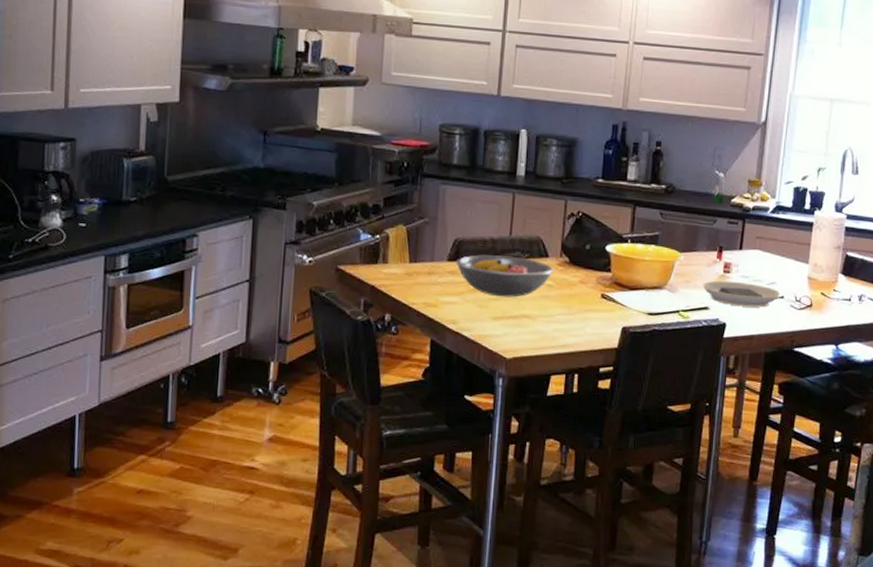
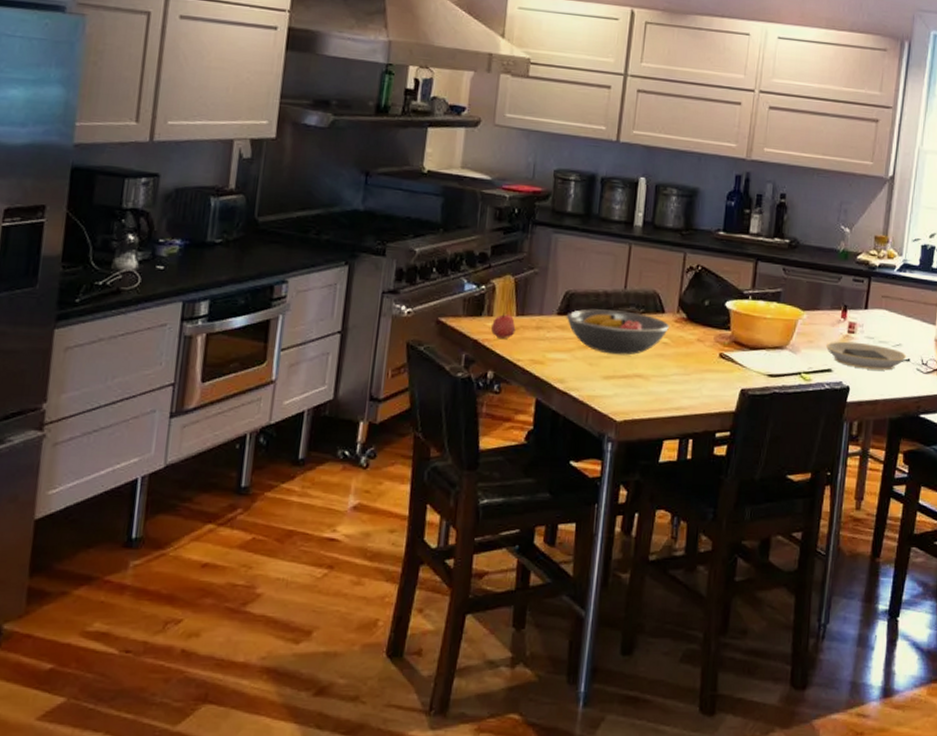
apple: none [387,260,410,284] -> present [491,313,516,339]

